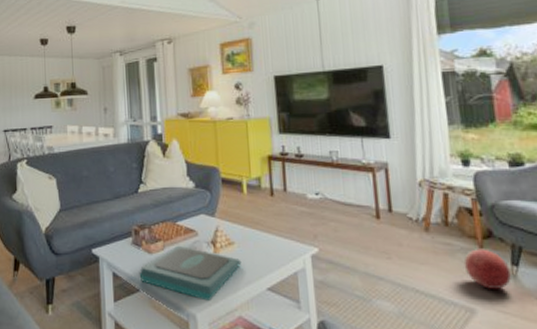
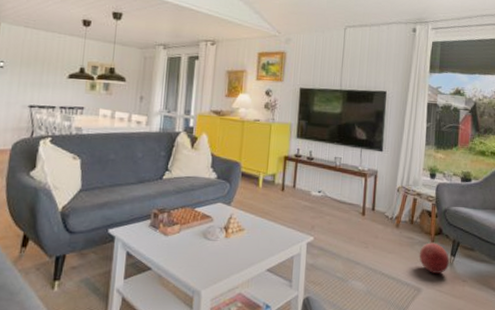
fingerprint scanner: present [139,245,242,301] -> none [152,229,248,279]

